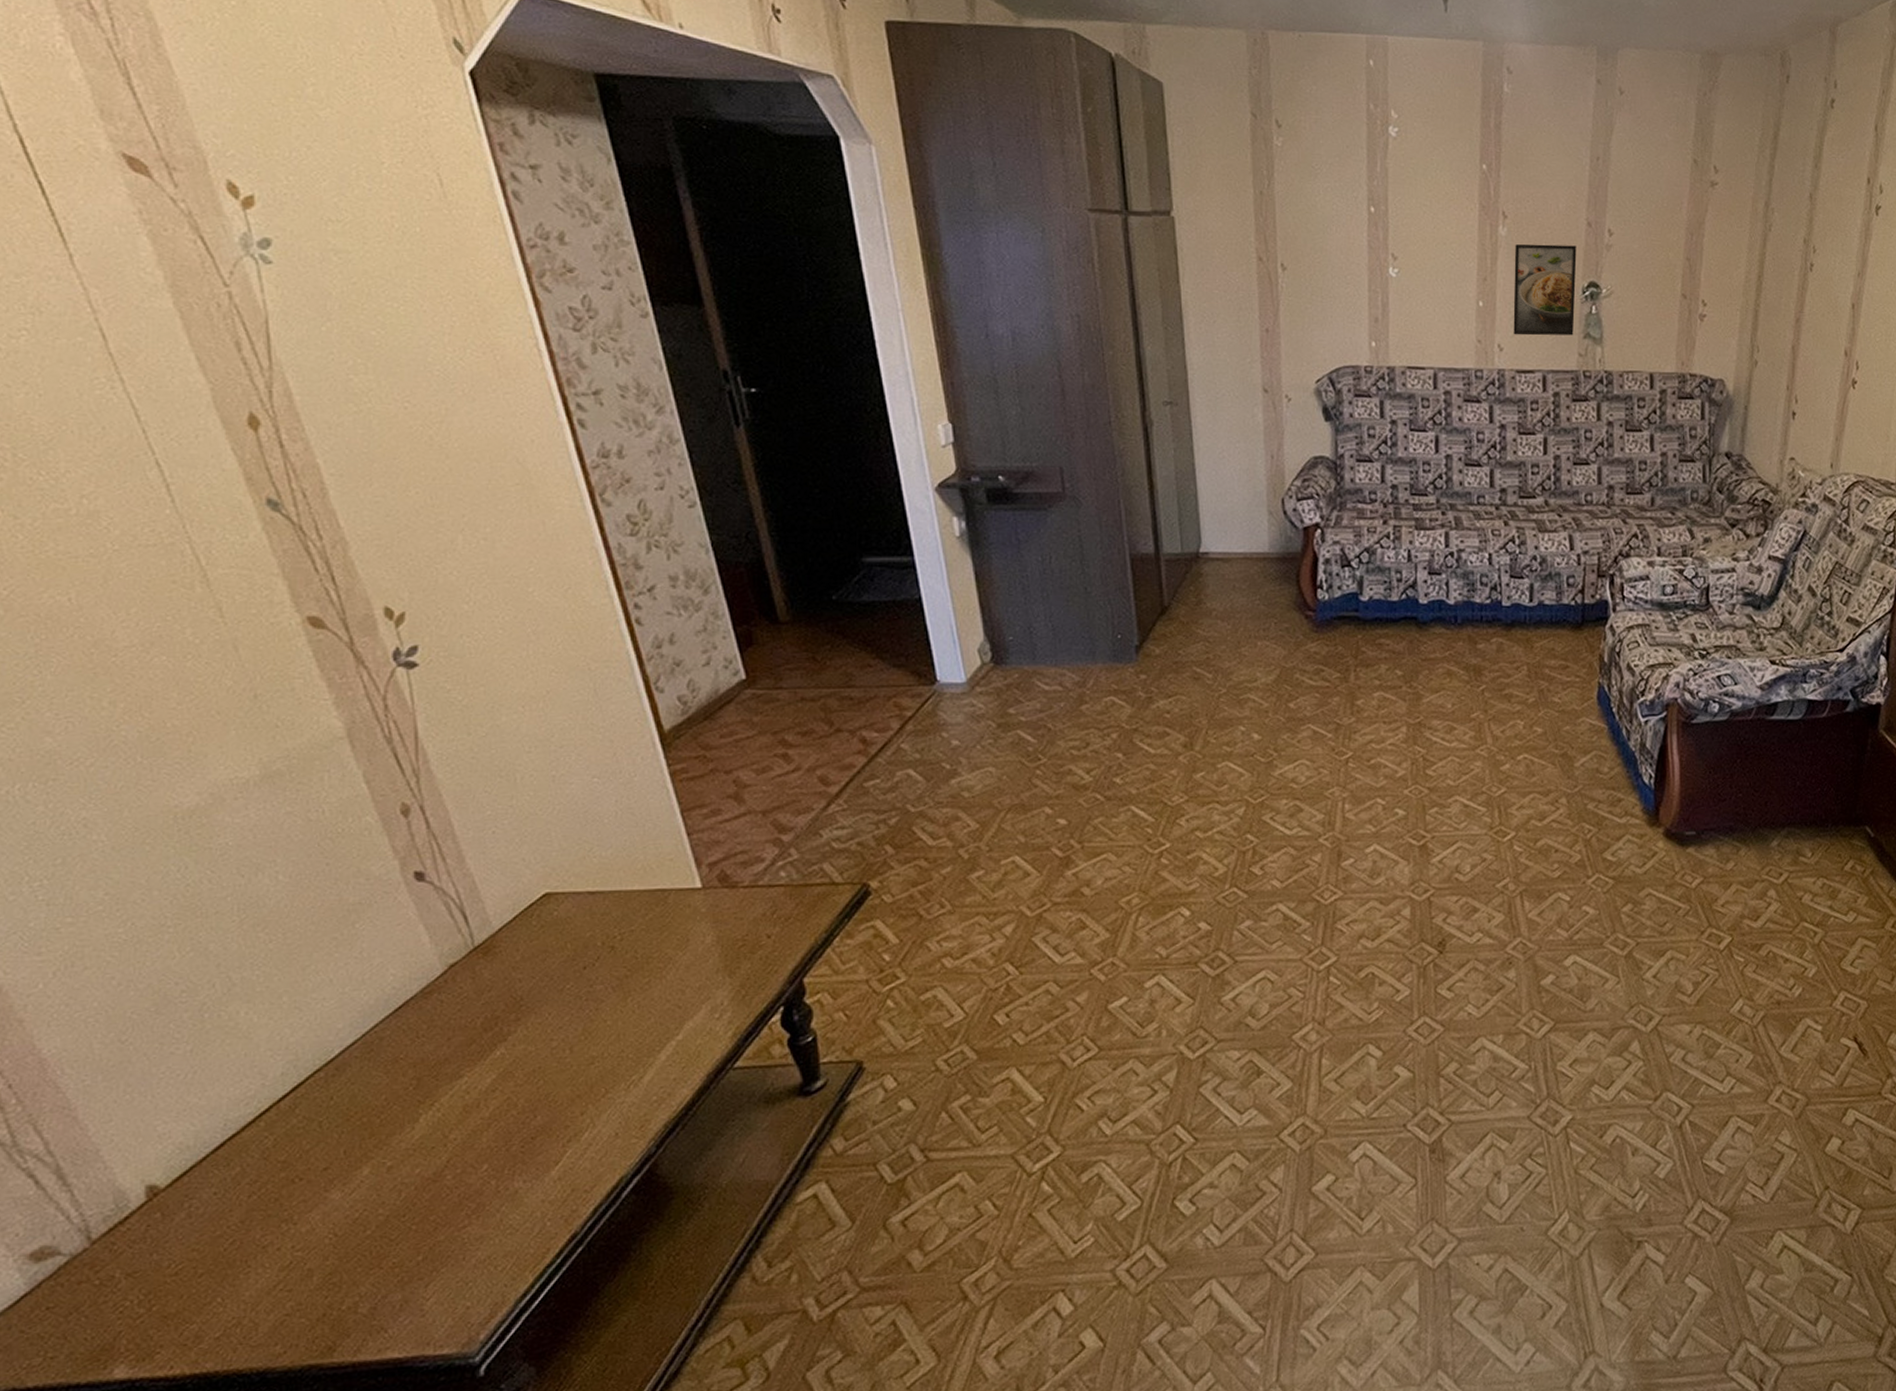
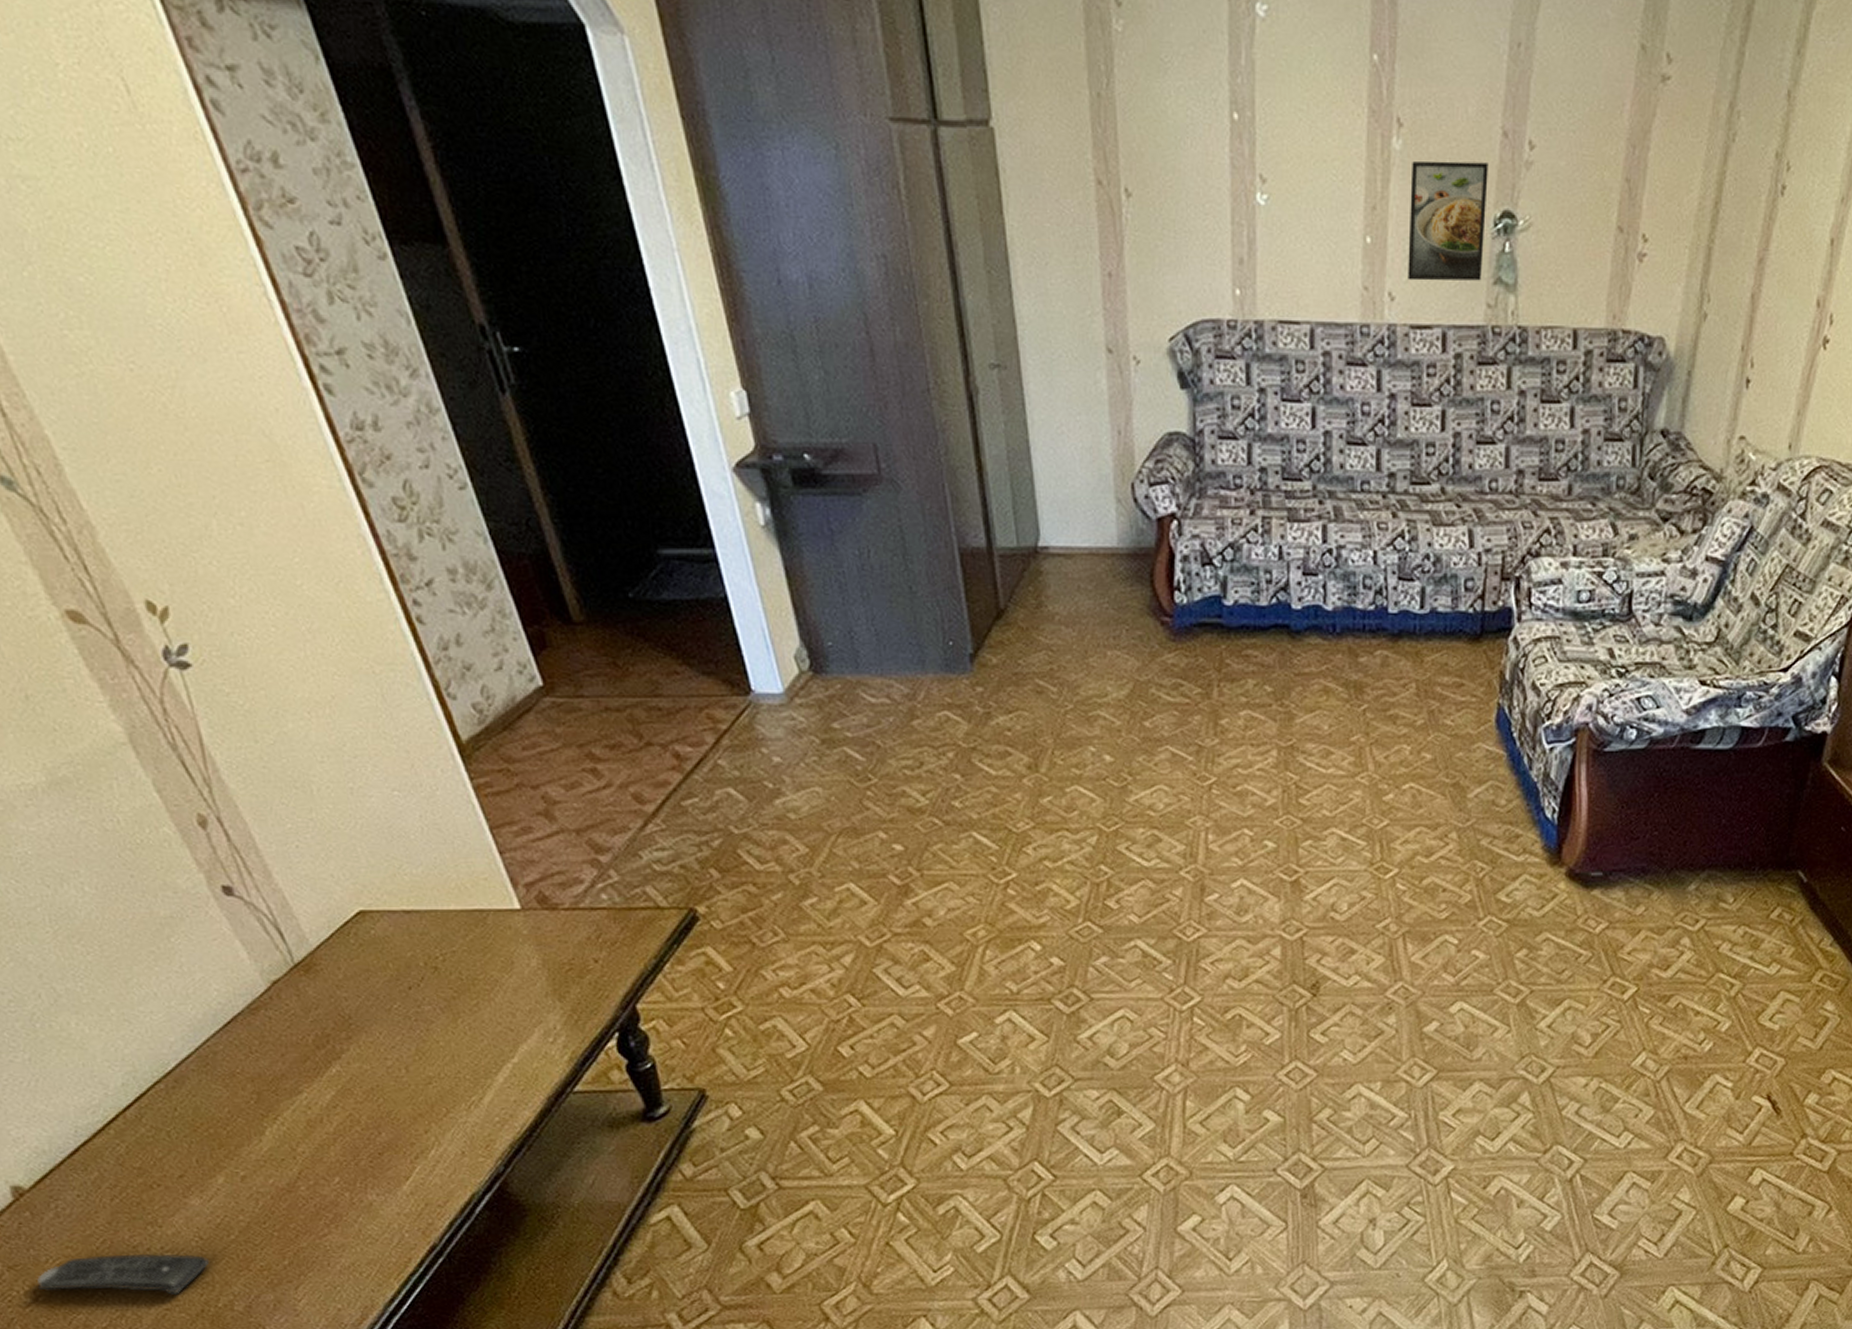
remote control: none [153,1253,341,1299] -> present [37,1253,210,1295]

